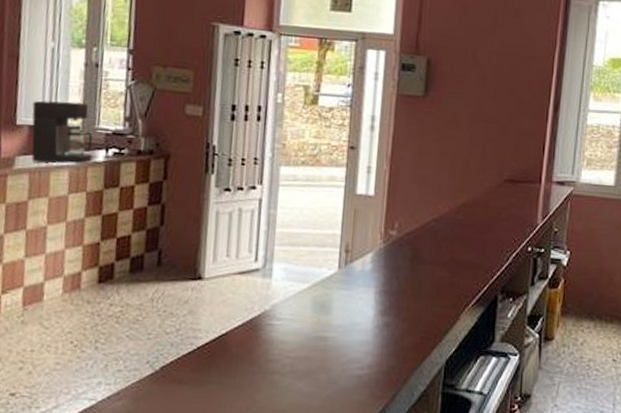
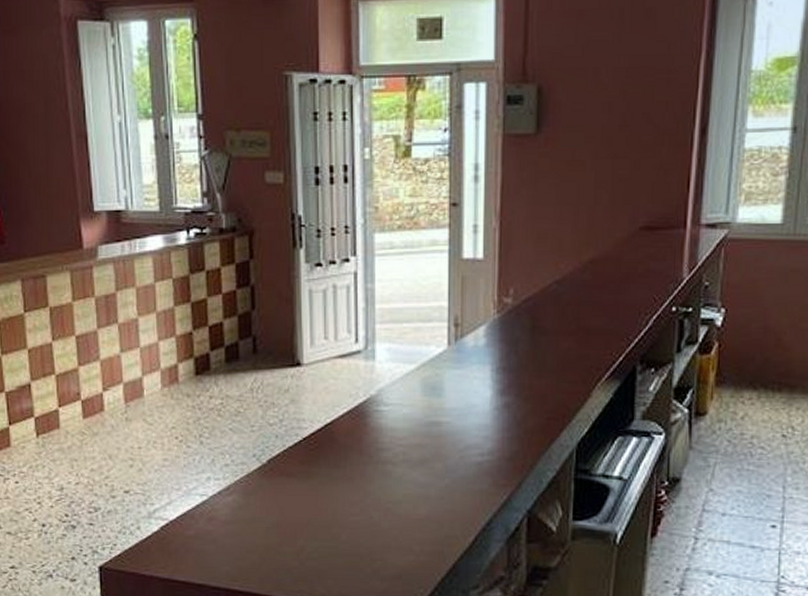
coffee maker: present [31,100,93,164] -> none [107,180,174,251]

